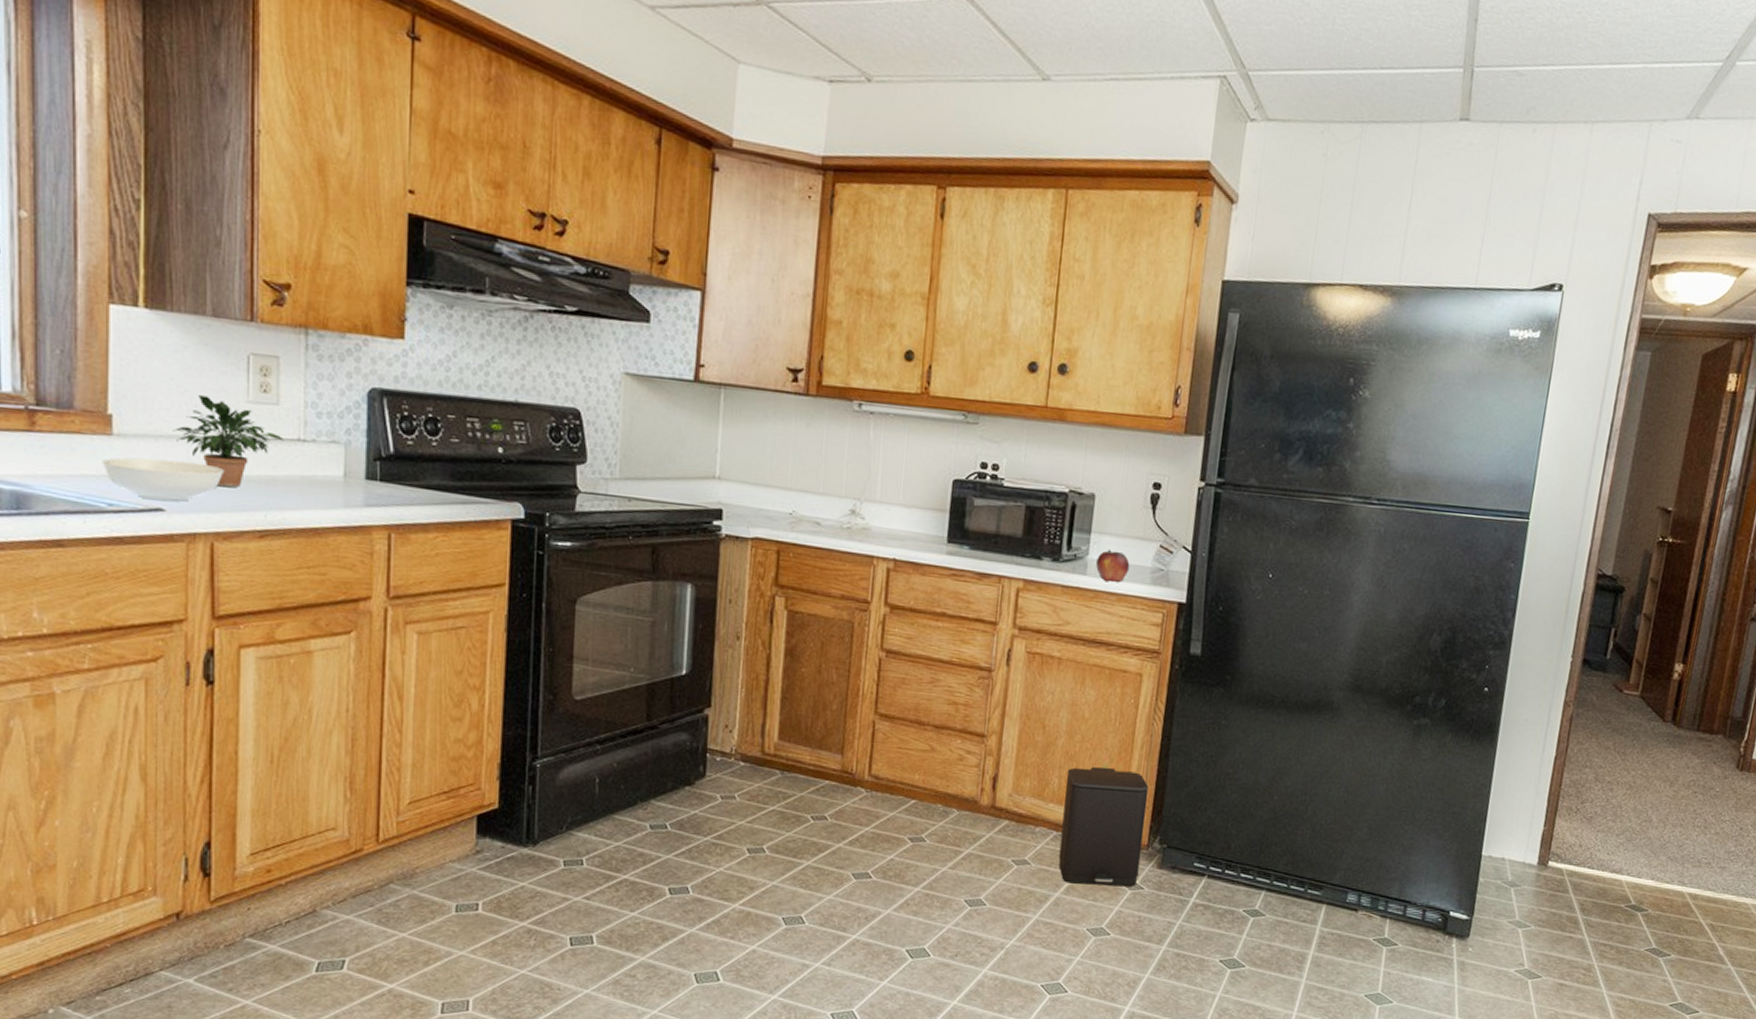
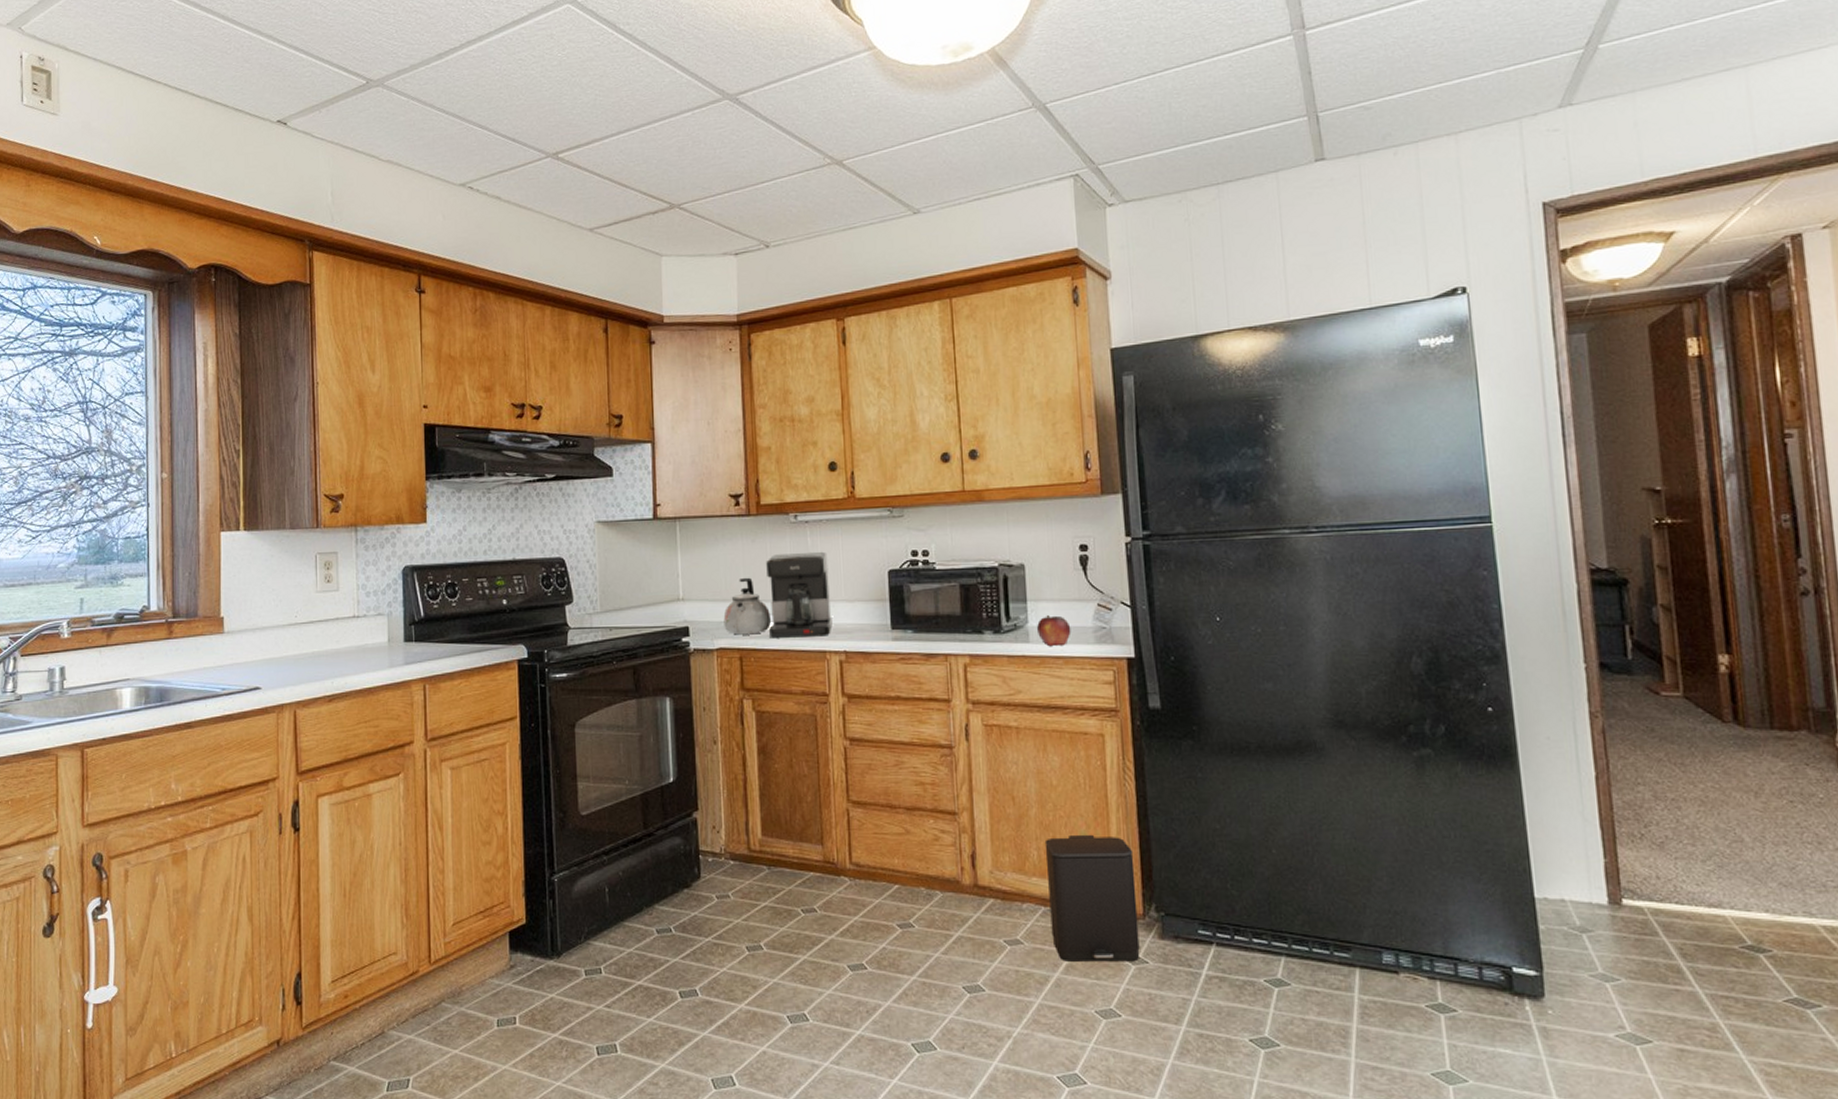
bowl: present [101,457,225,502] -> none [217,646,302,682]
potted plant: present [175,395,285,488] -> none [266,592,344,664]
kettle: none [763,463,819,528] -> present [723,577,772,635]
coffee maker: none [814,443,890,540] -> present [766,551,833,638]

